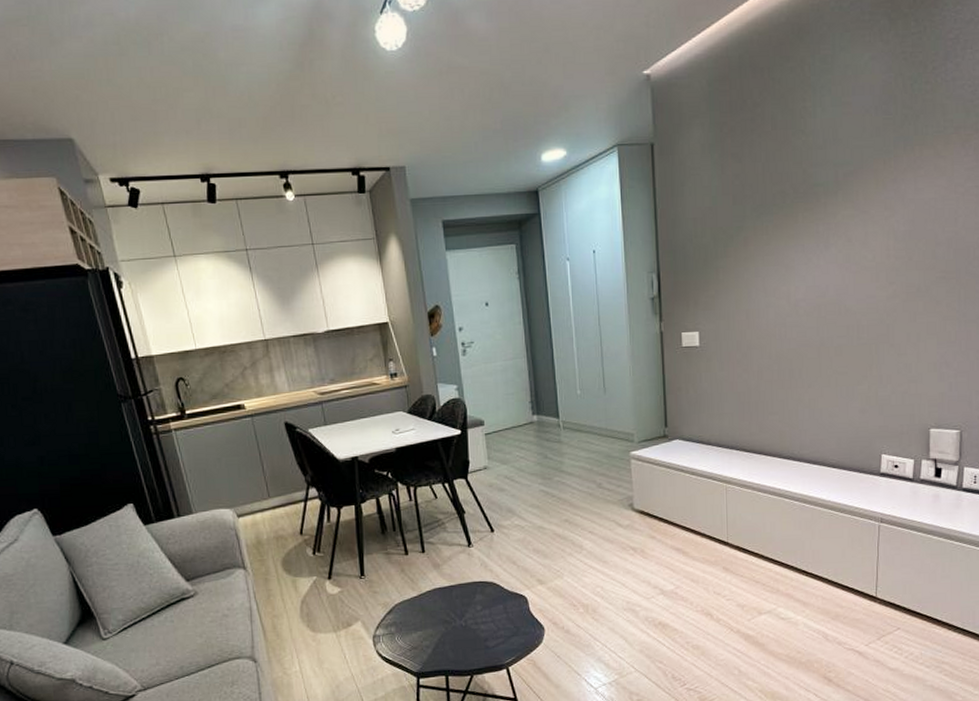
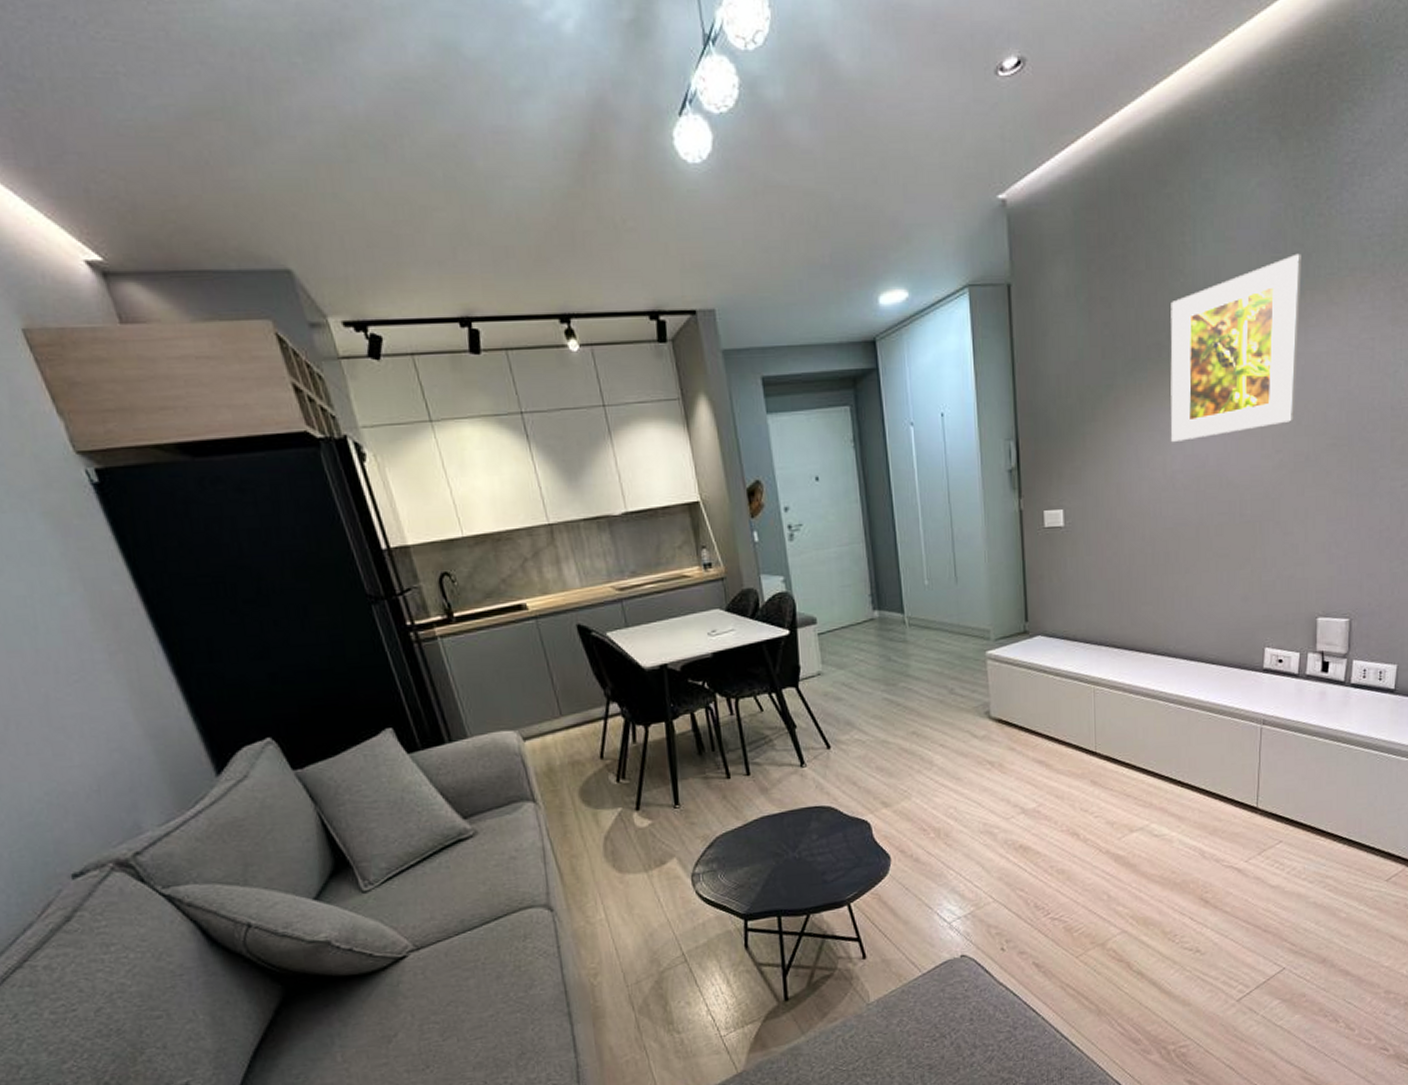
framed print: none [793,115,911,275] -> present [1170,253,1301,442]

